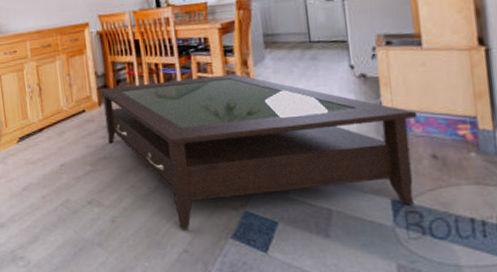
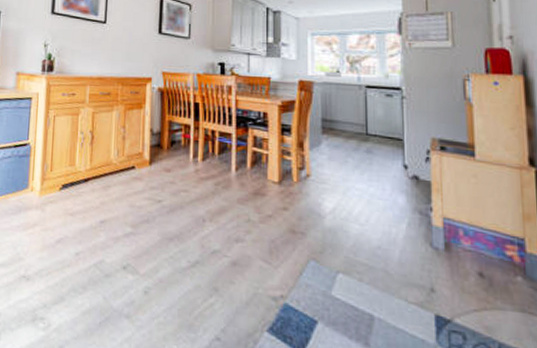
coffee table: present [99,74,418,231] -> none [152,146,467,325]

